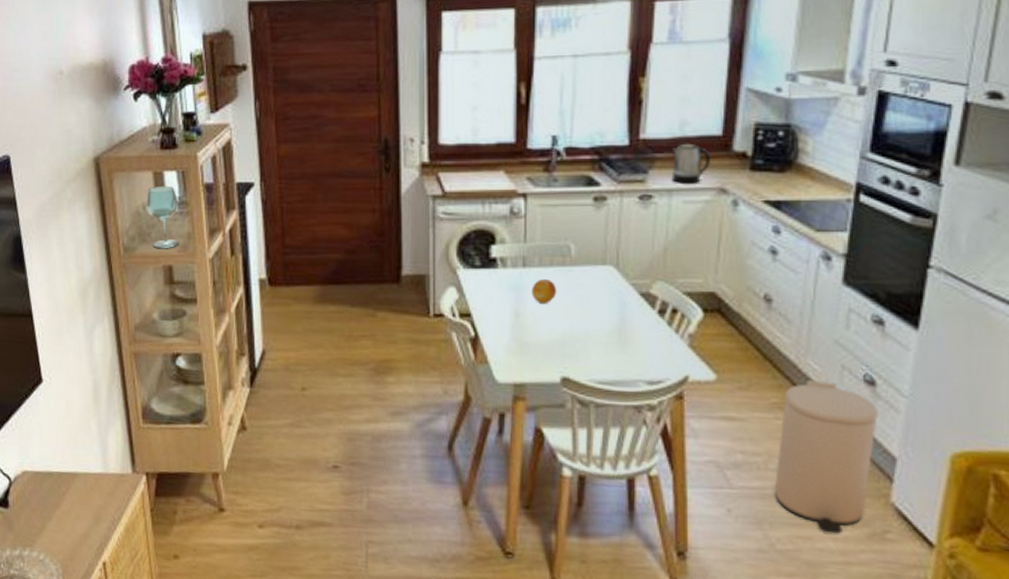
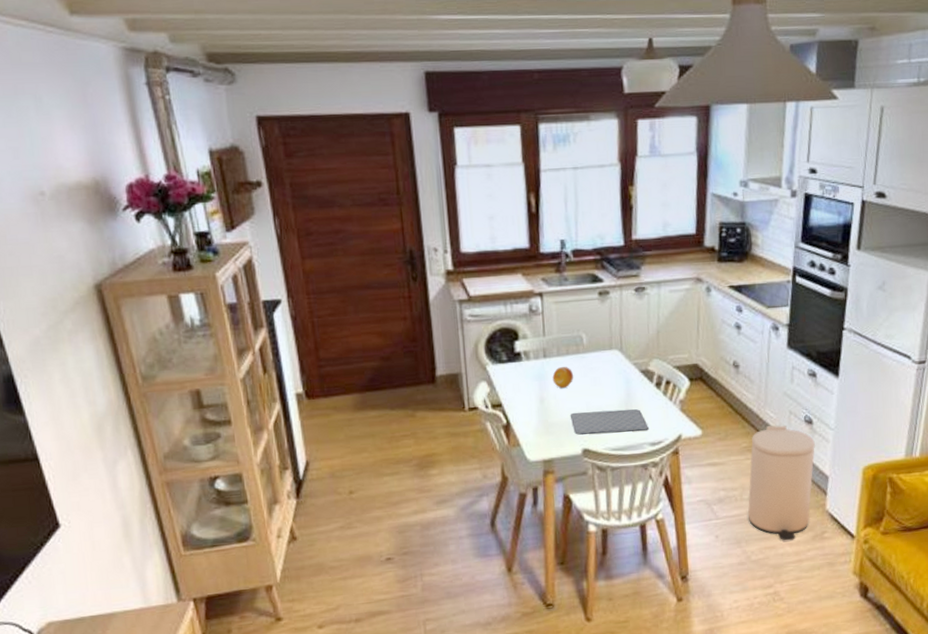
wine glass: present [146,186,179,249] -> none [162,308,205,374]
placemat: none [550,333,646,365] -> present [571,409,649,435]
kettle: present [671,143,710,183] -> none [659,241,688,276]

